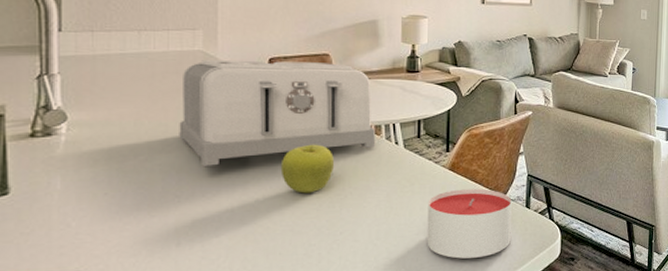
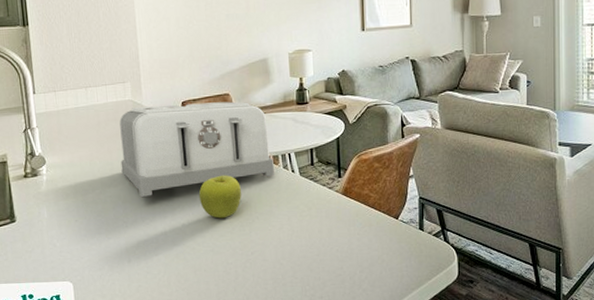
candle: present [427,189,512,259] -> none [325,212,406,279]

